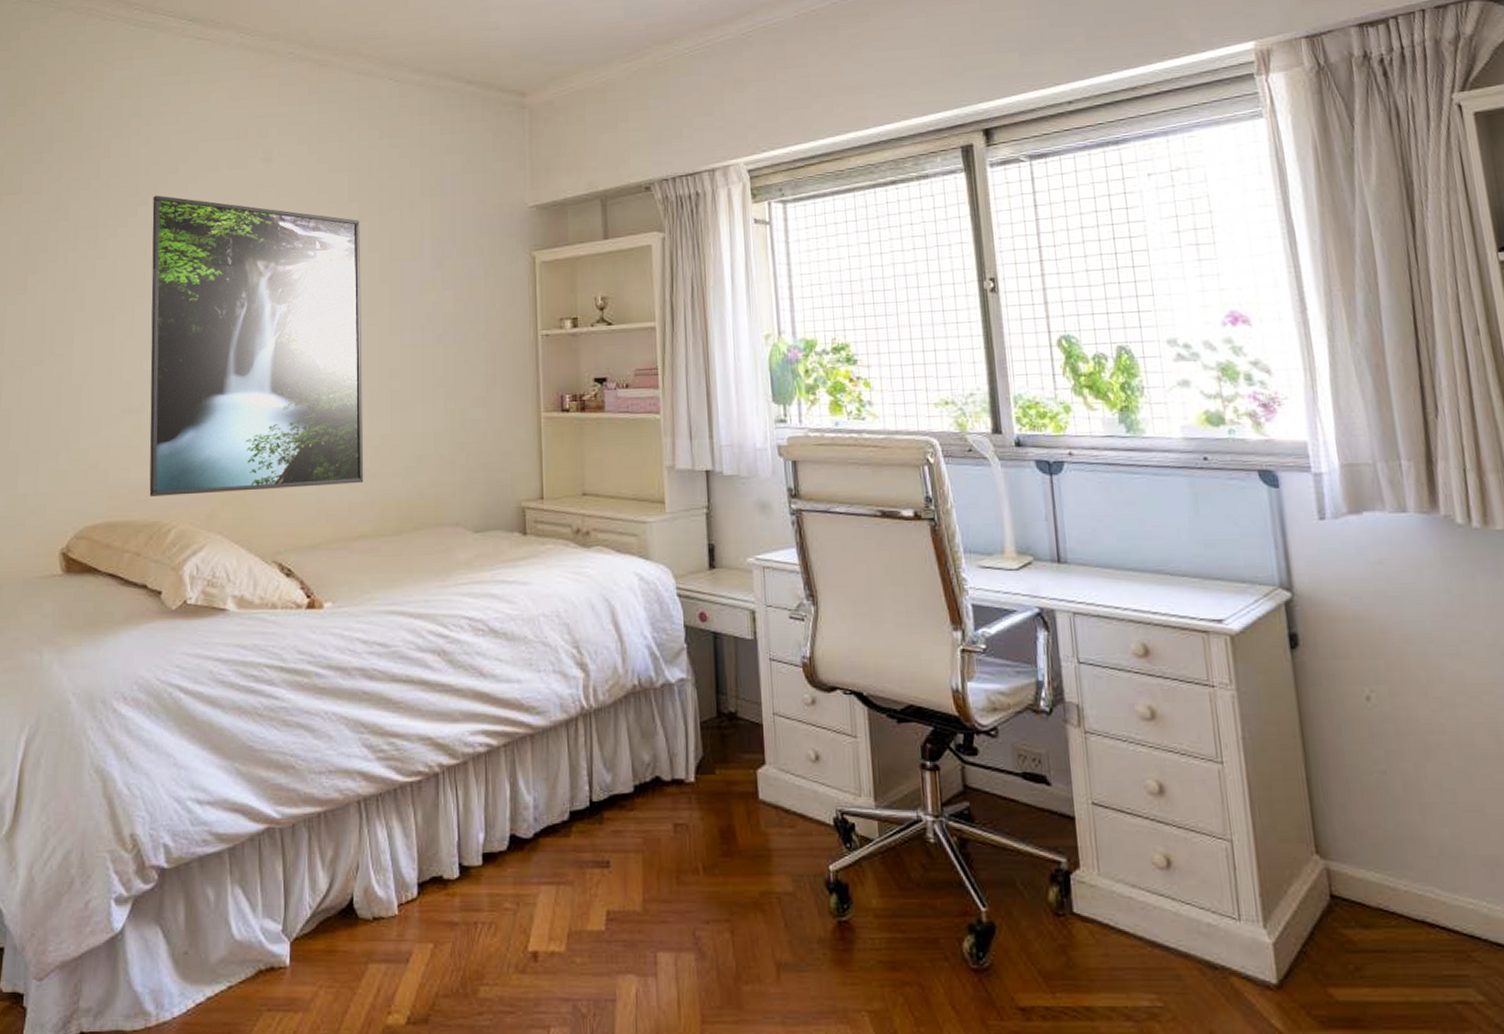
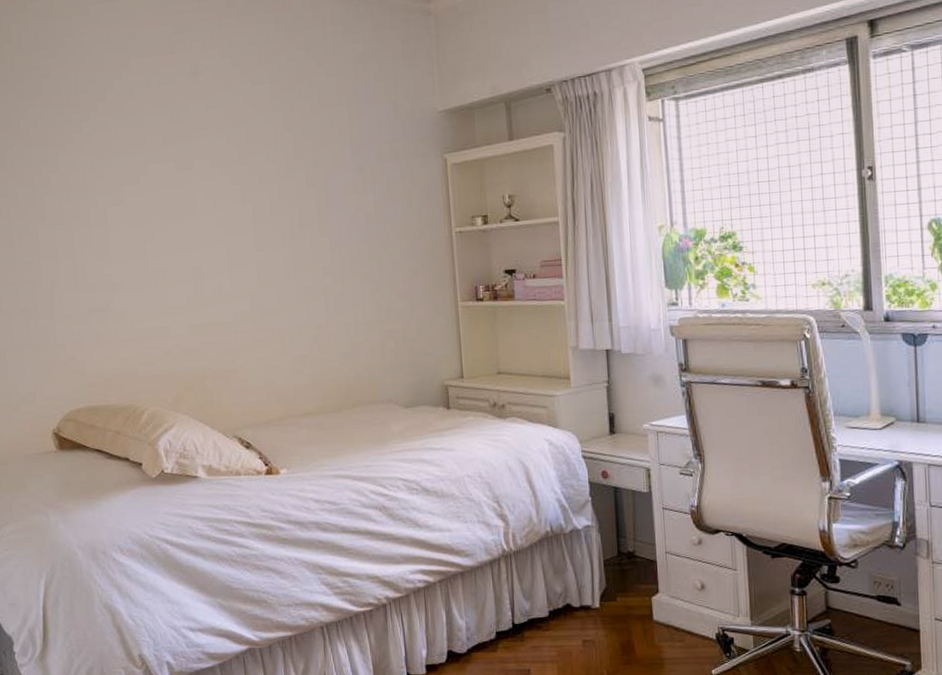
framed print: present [149,195,364,496] -> none [94,111,306,384]

